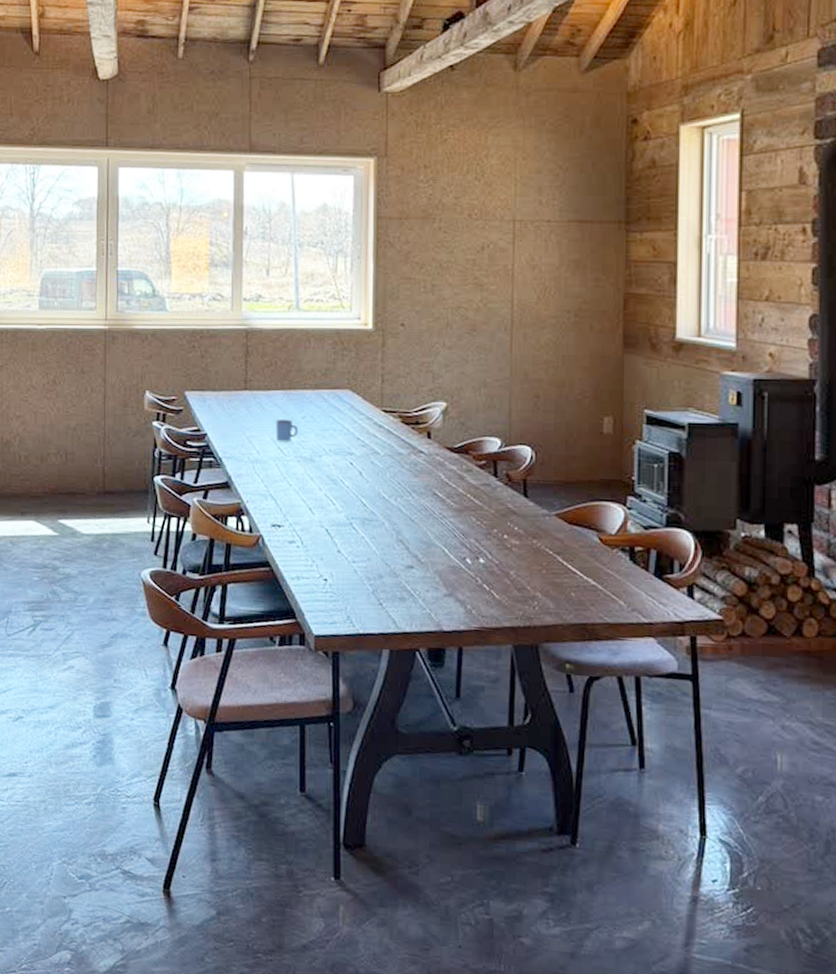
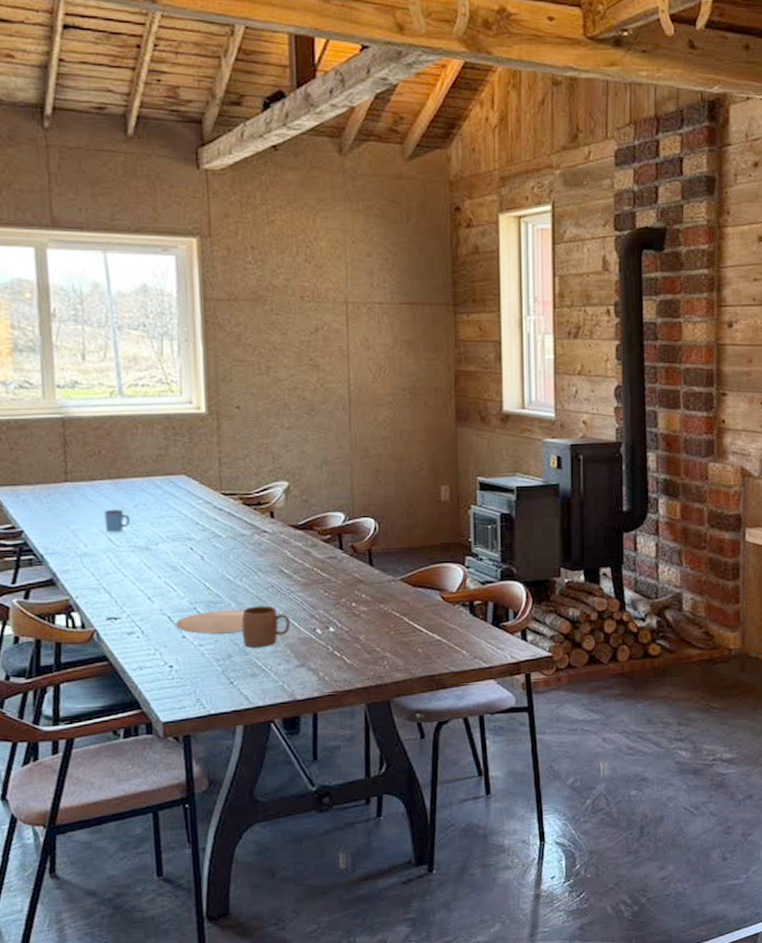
plate: none [333,528,397,554] -> present [176,609,245,635]
mug: none [393,527,440,571] -> present [241,605,290,648]

